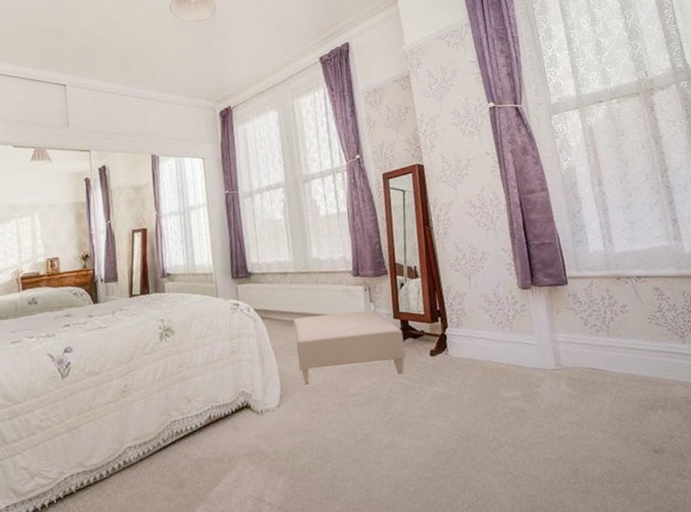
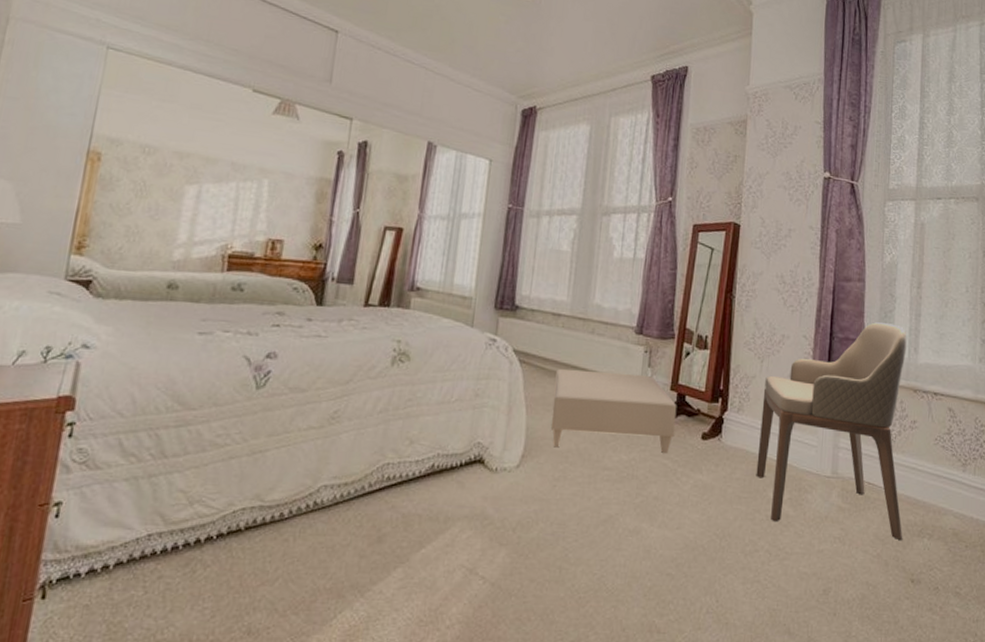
armchair: none [476,222,638,417] -> present [756,322,907,541]

